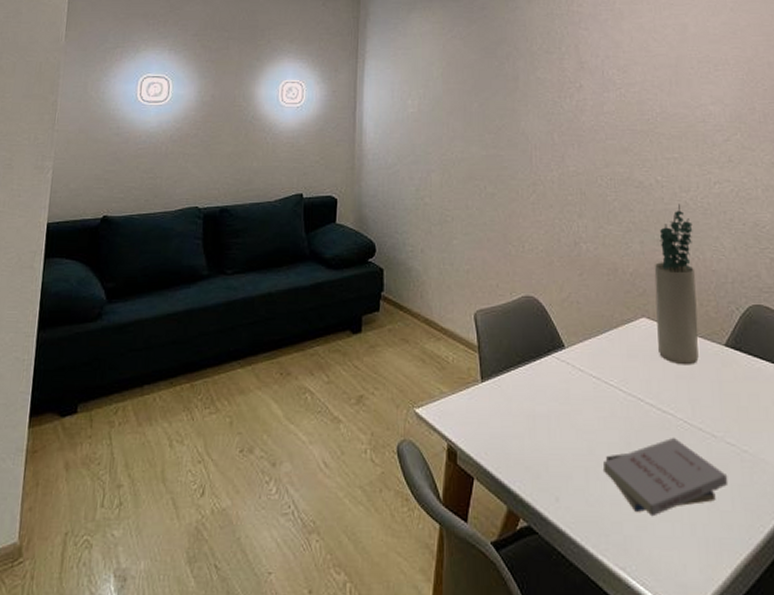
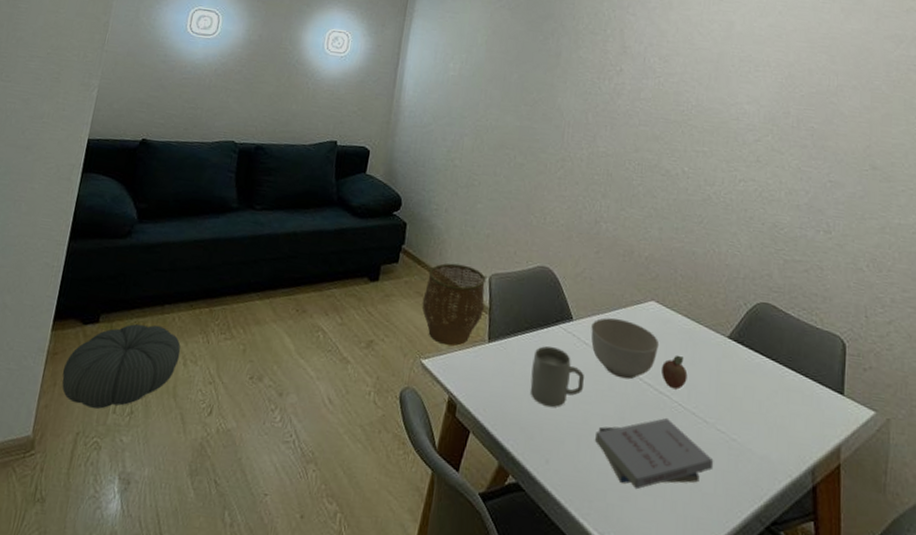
pouf: none [44,409,165,504] -> present [62,323,181,409]
basket: none [409,304,472,390] -> present [421,263,487,346]
mug: none [529,377,585,441] -> present [530,345,585,407]
bowl: none [584,341,656,402] -> present [591,317,660,380]
vase: present [654,204,699,365] -> none [663,196,713,352]
fruit: none [661,370,689,406] -> present [661,355,688,390]

